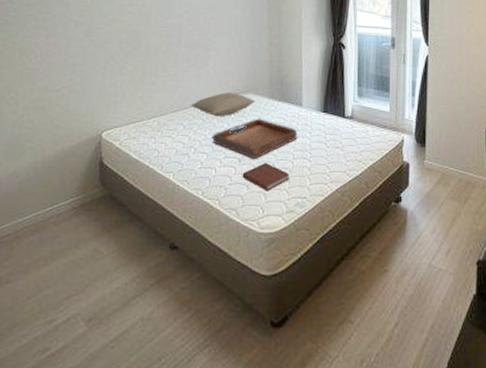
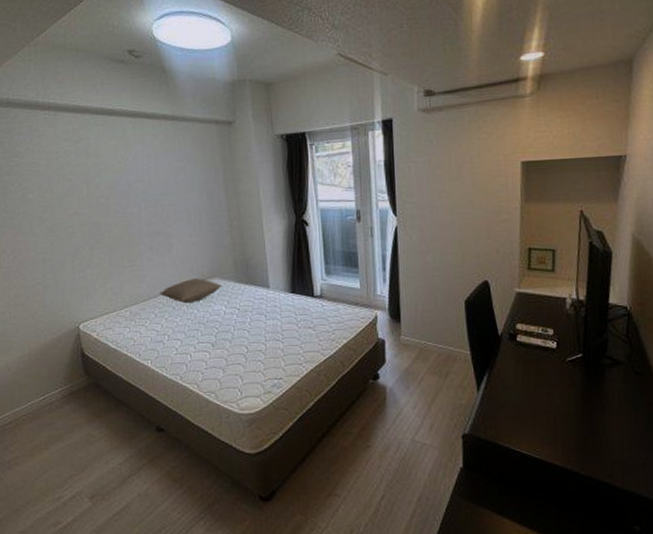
serving tray: present [212,118,298,159] -> none [184,302,268,343]
book: present [242,162,290,191] -> none [217,345,265,374]

